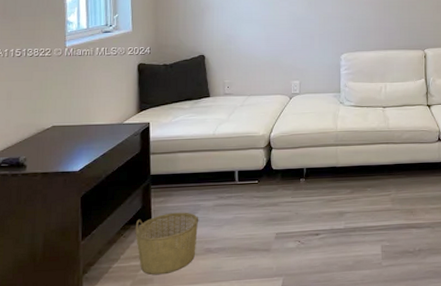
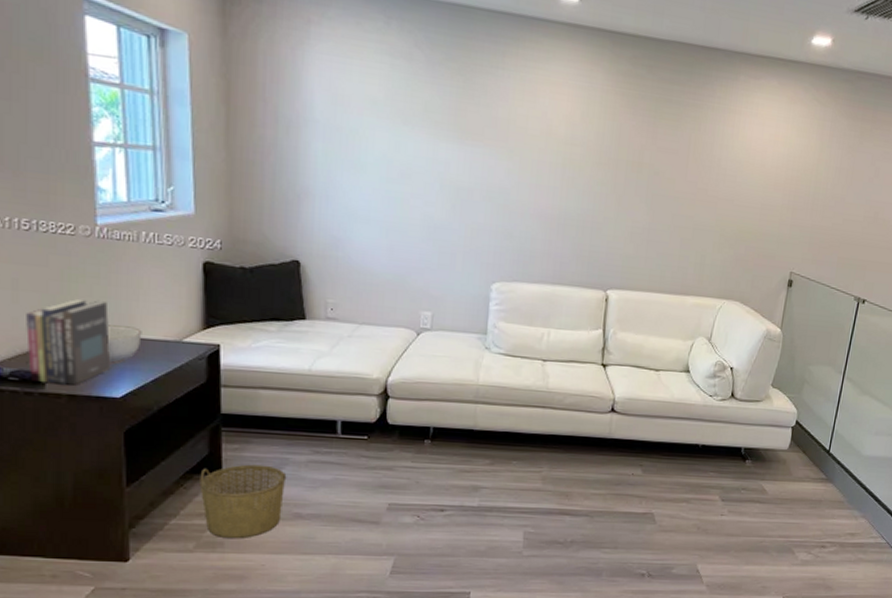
books: none [15,100,73,166] -> present [26,299,111,385]
bowl: none [70,117,95,146] -> present [106,325,142,365]

